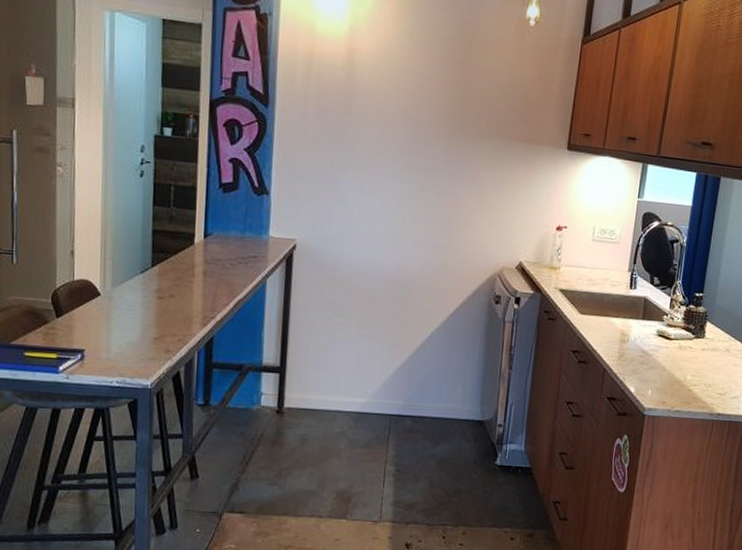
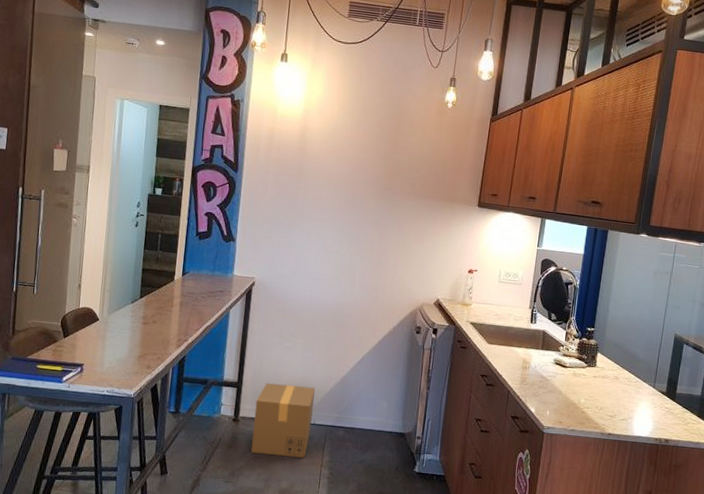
cardboard box: none [299,366,375,453] -> present [250,383,315,458]

